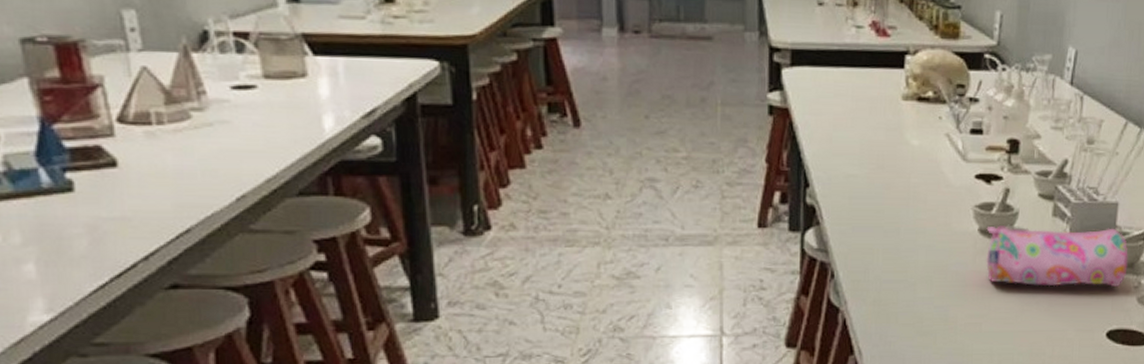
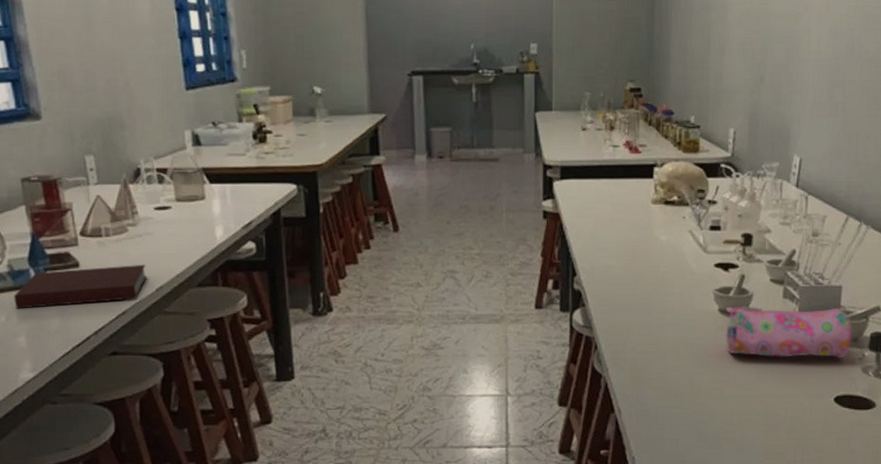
notebook: none [14,164,223,225] -> present [14,264,147,309]

